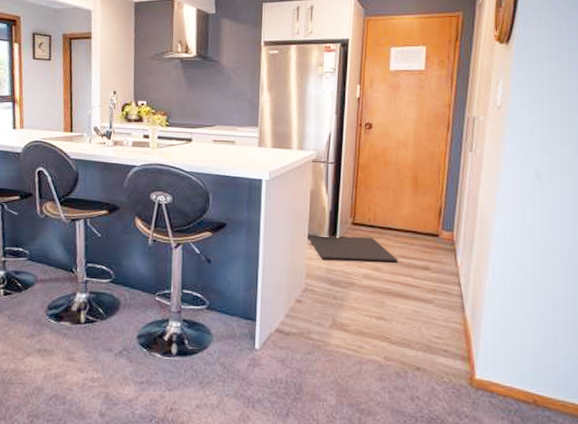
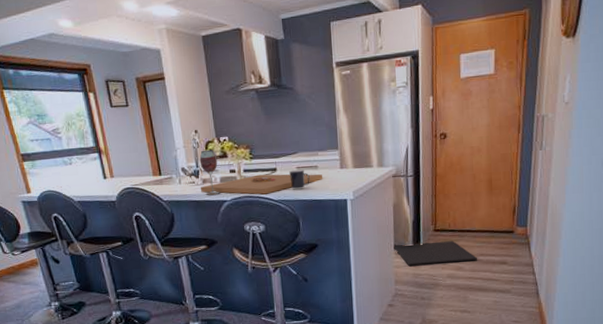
platter: none [110,143,240,164] -> present [200,174,323,195]
wineglass: none [114,112,132,158] -> present [199,149,220,195]
mug: none [204,142,226,164] -> present [289,169,310,190]

